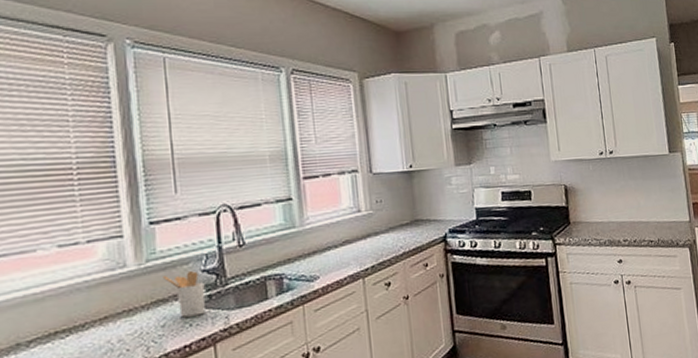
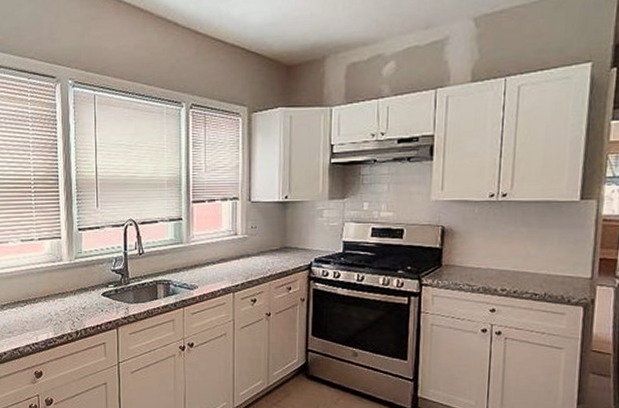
utensil holder: present [163,271,206,318] -> none [86,270,113,304]

